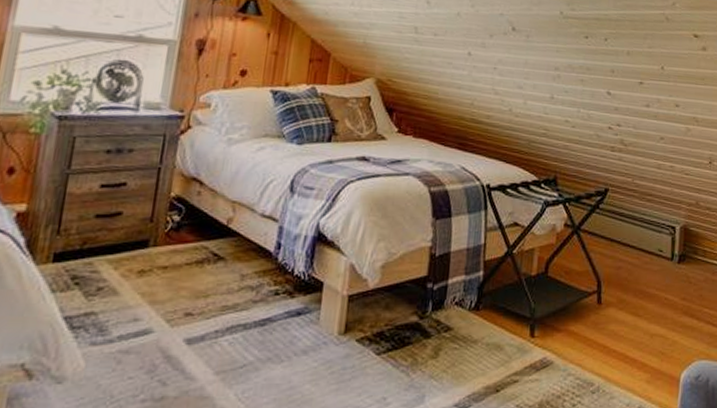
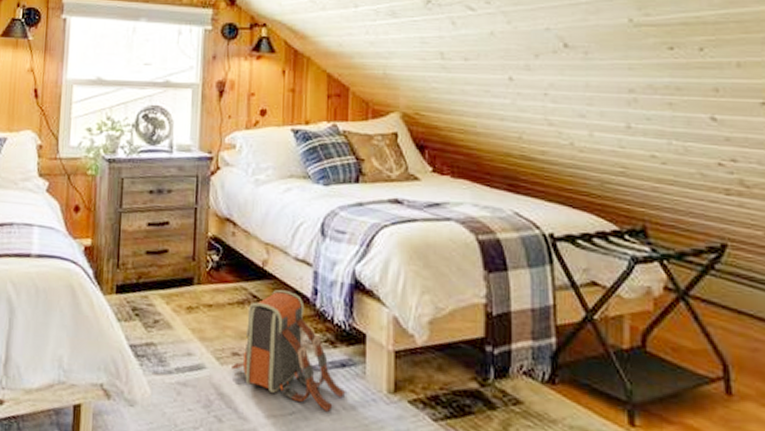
backpack: none [181,247,299,360] -> present [230,290,346,412]

